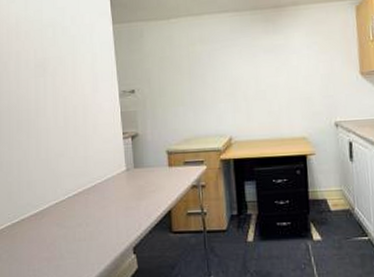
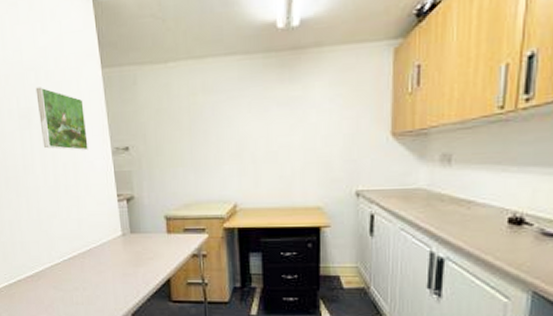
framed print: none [52,40,98,95] -> present [35,87,88,151]

